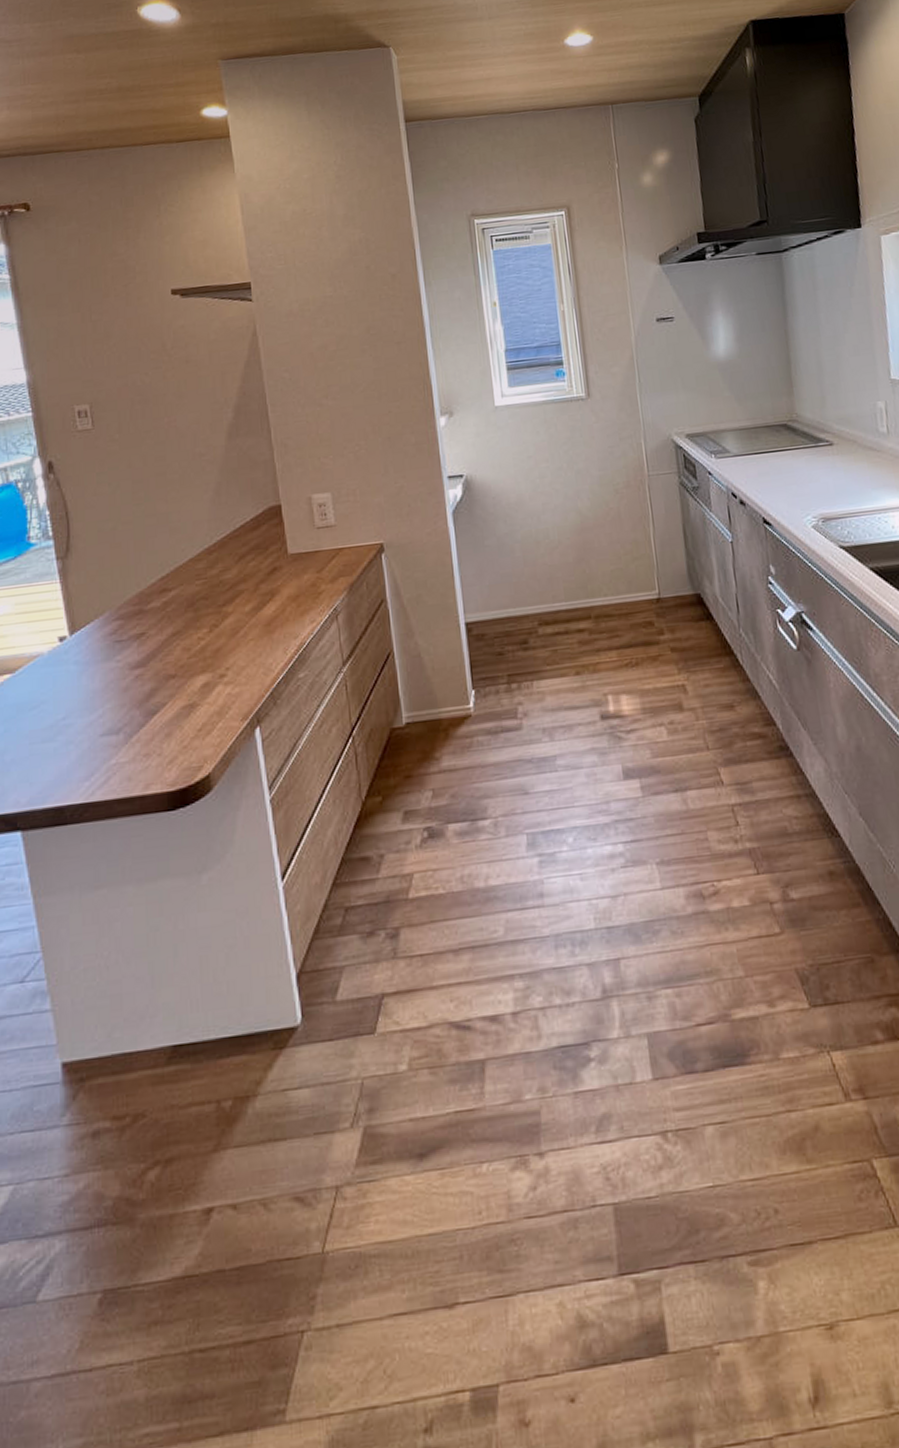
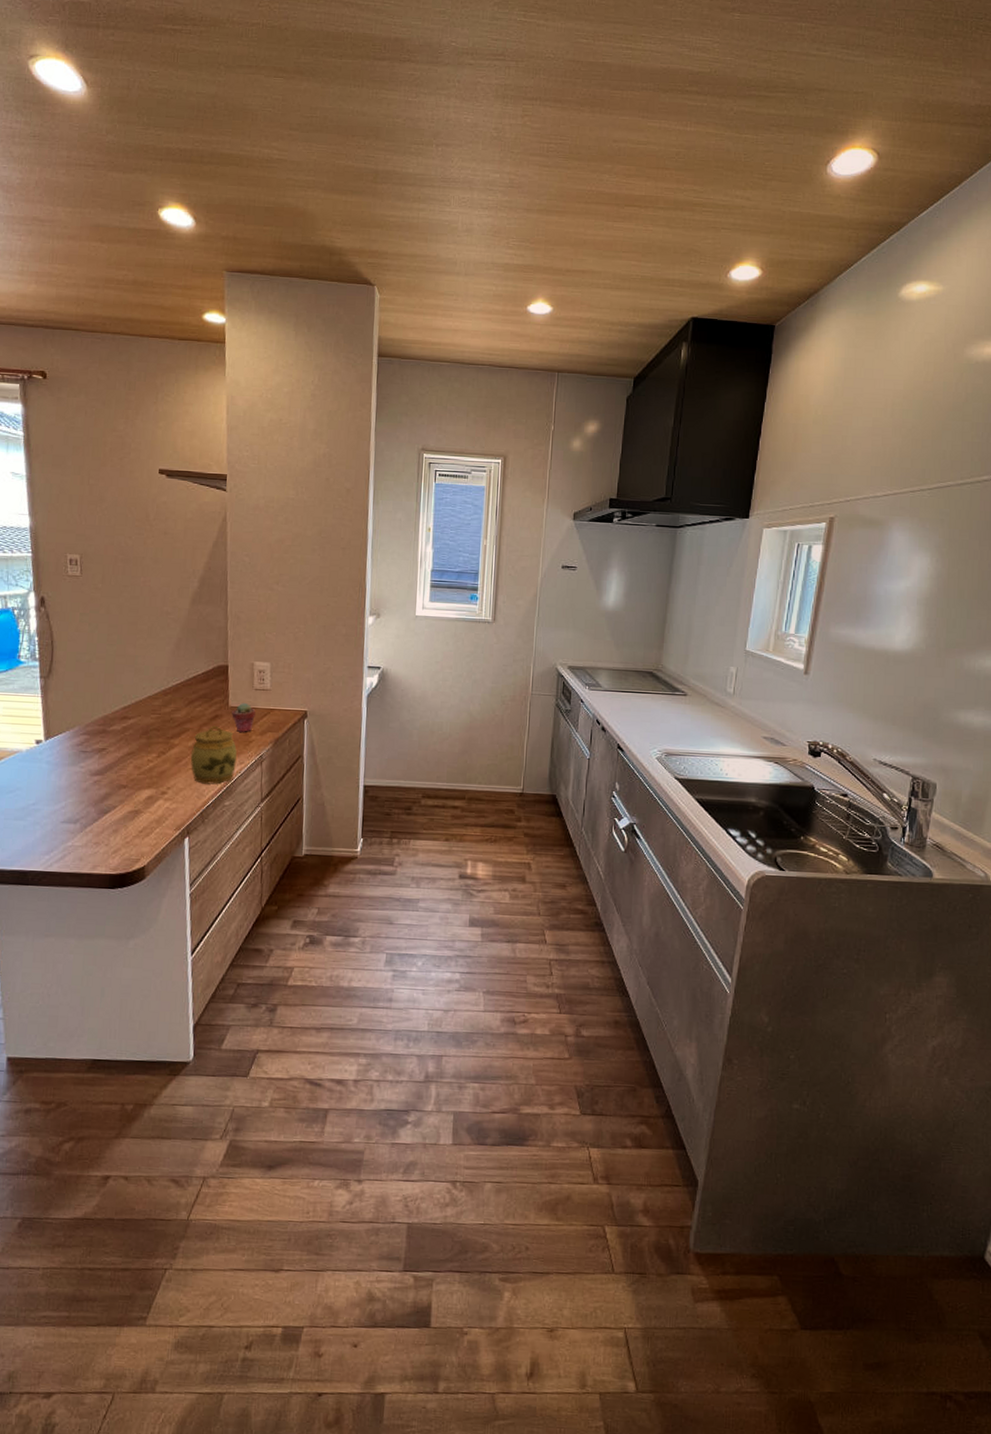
jar: none [249,580,306,656] -> present [190,725,237,785]
potted succulent: none [292,546,322,585] -> present [231,702,256,733]

